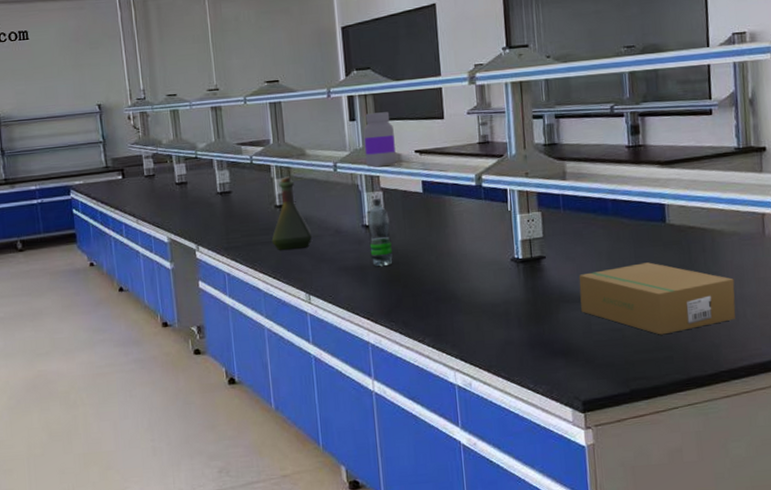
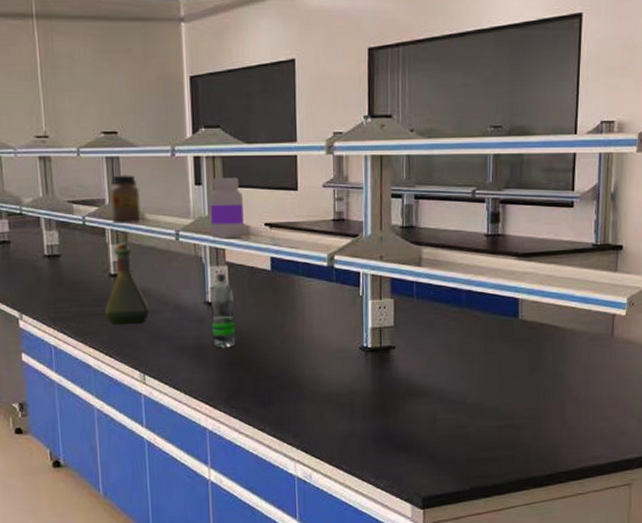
jar: none [273,116,302,160] -> present [109,173,141,223]
box: present [578,262,736,335] -> none [427,358,580,434]

